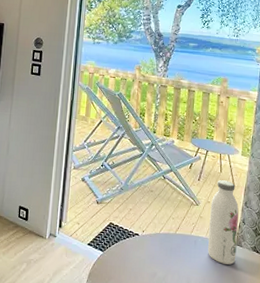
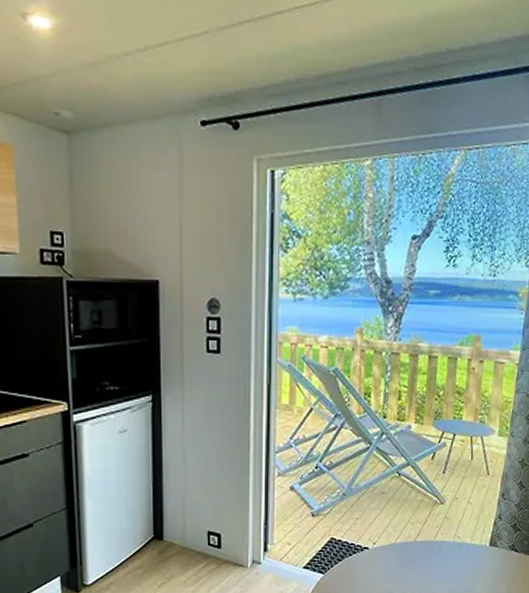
water bottle: present [208,180,239,265] -> none [456,469,494,570]

